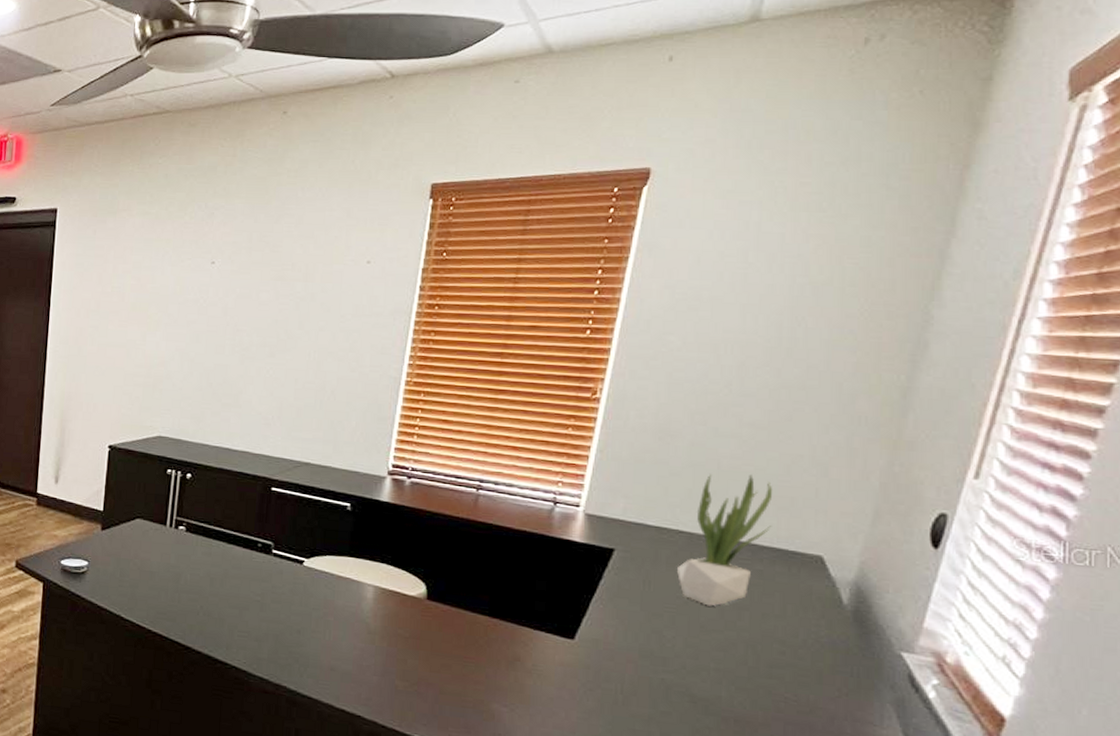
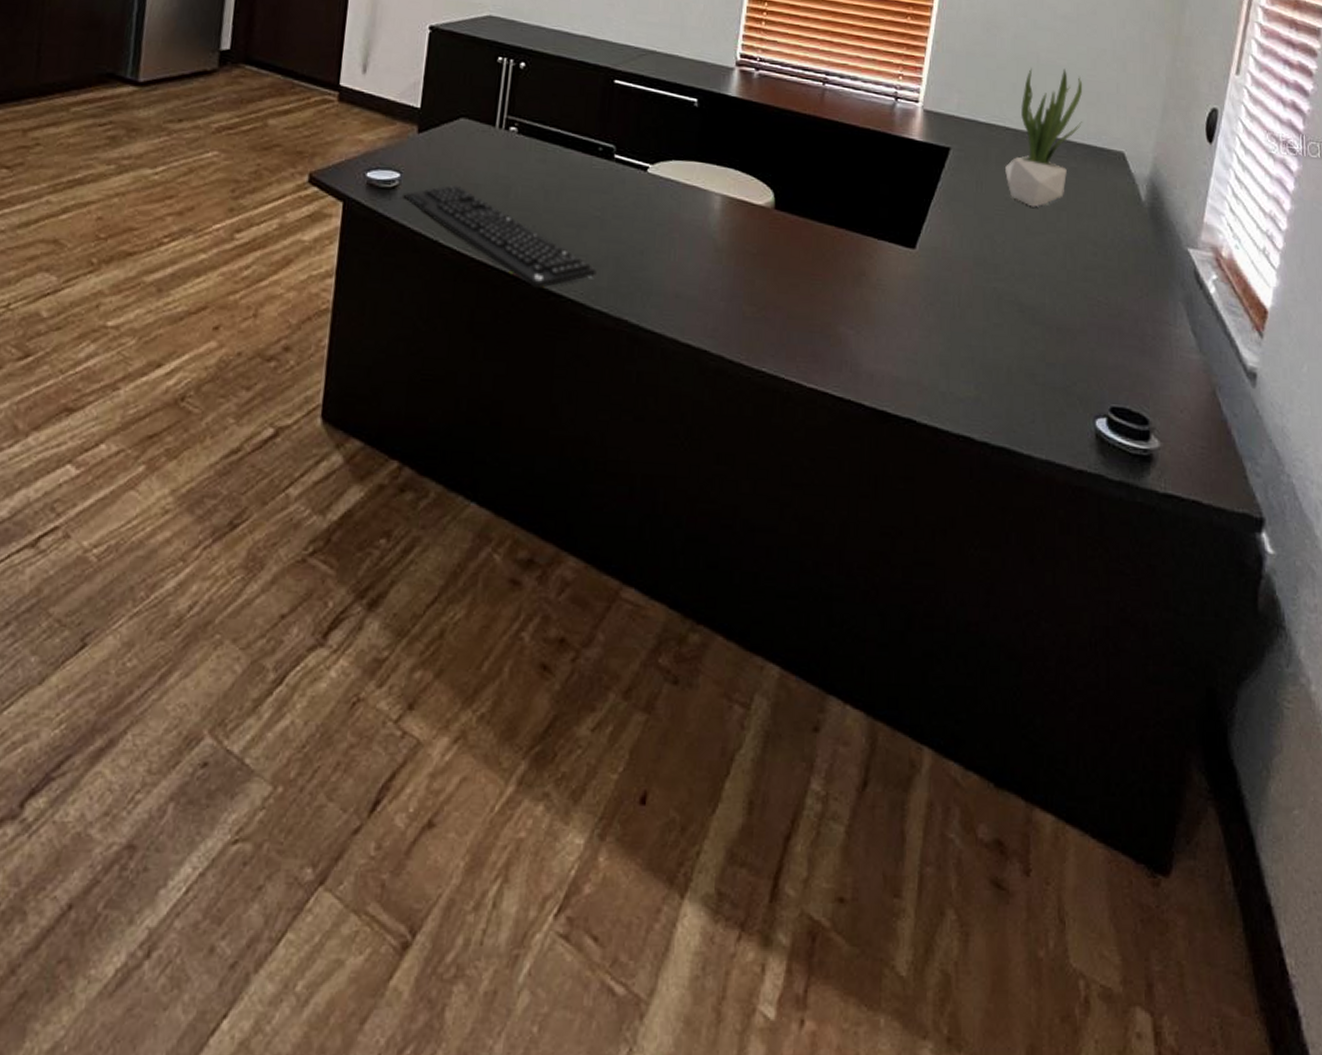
keyboard: none [91,571,258,657] -> present [403,184,597,289]

